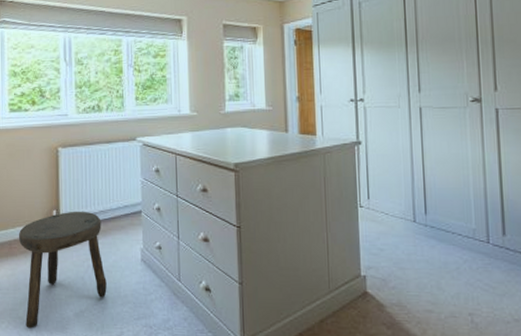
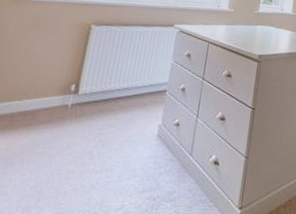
stool: present [18,211,107,328] -> none [11,86,123,206]

